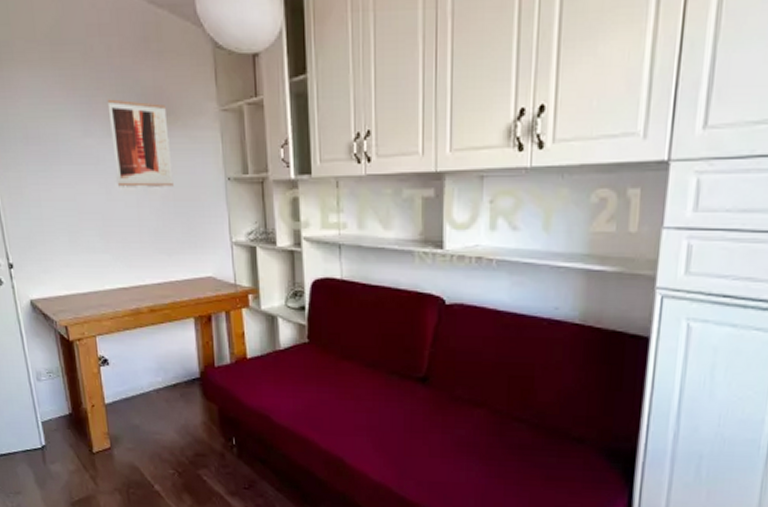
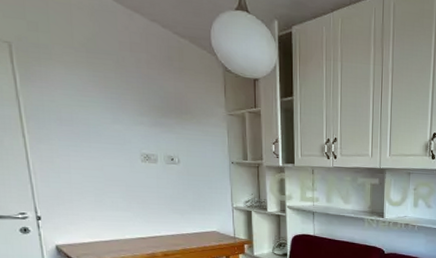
wall art: present [107,99,174,187] -> none [135,98,188,165]

